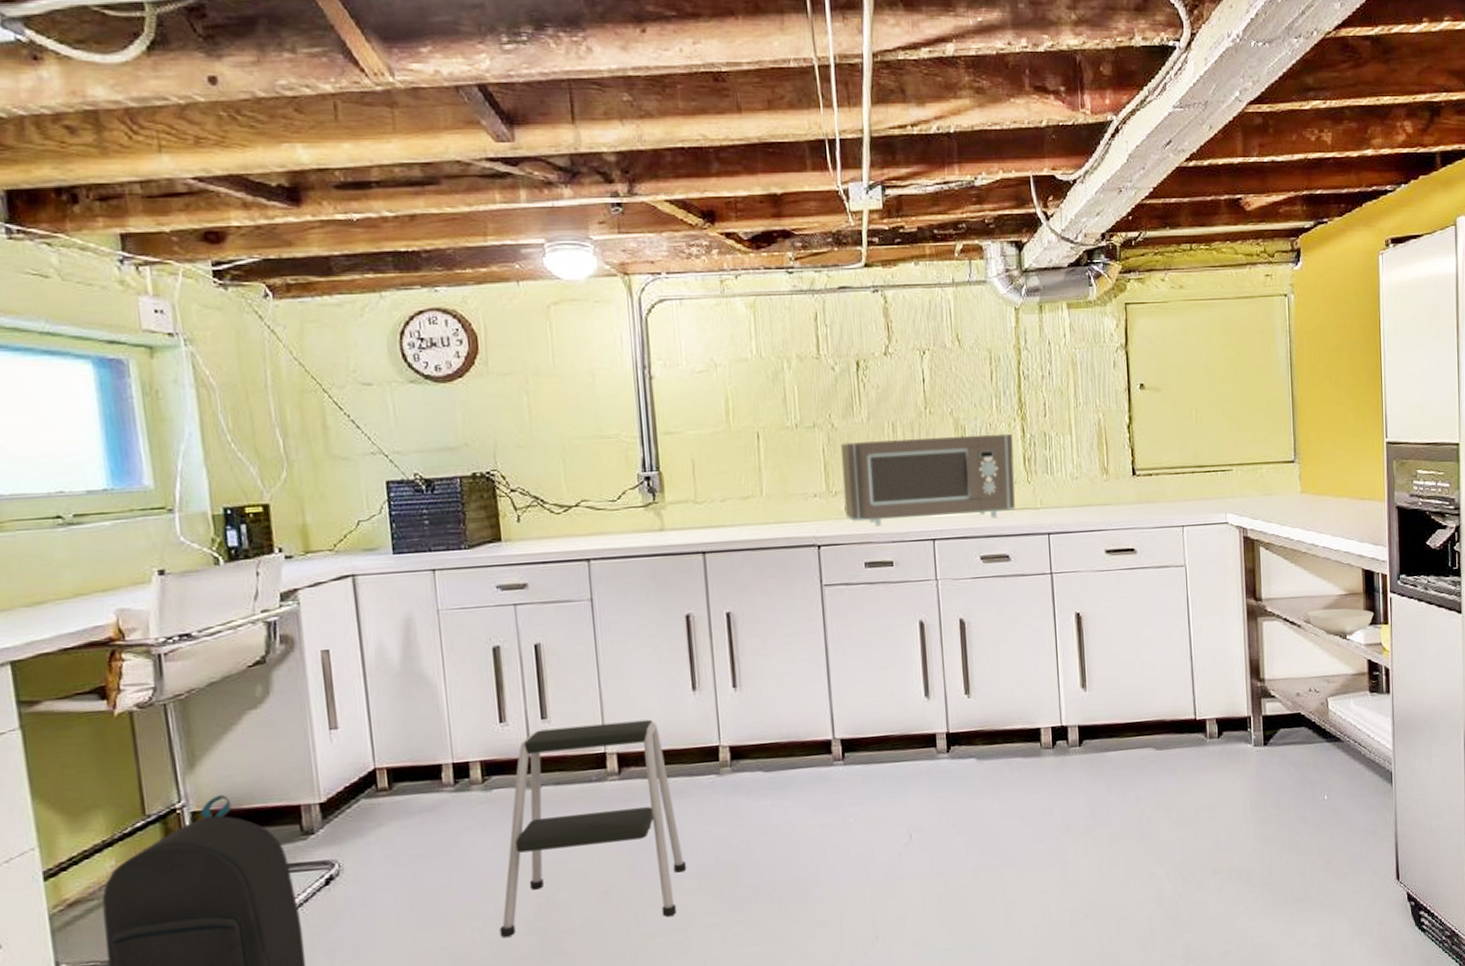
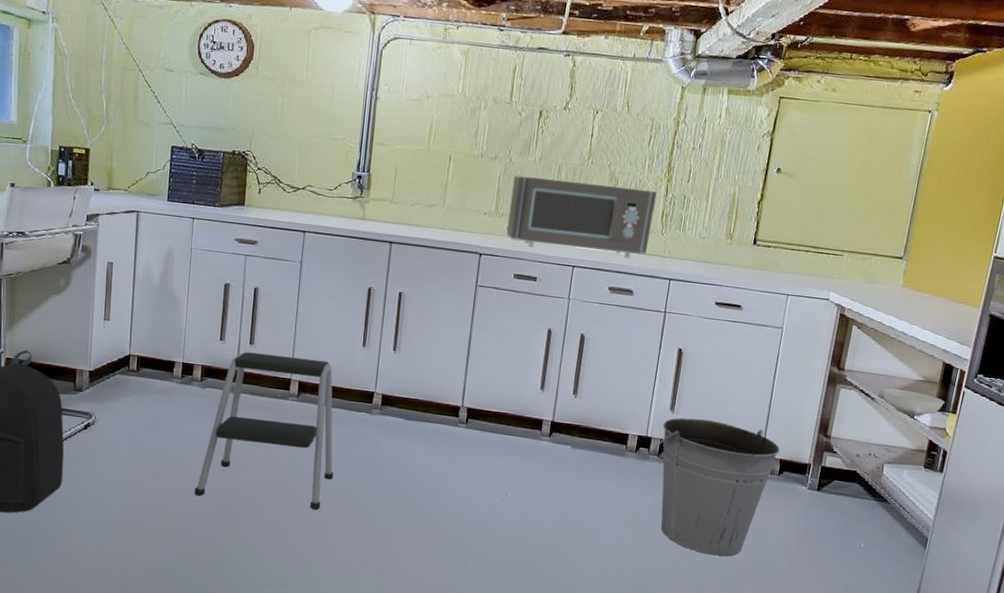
bucket: none [1072,688,1214,852] -> present [652,417,780,557]

